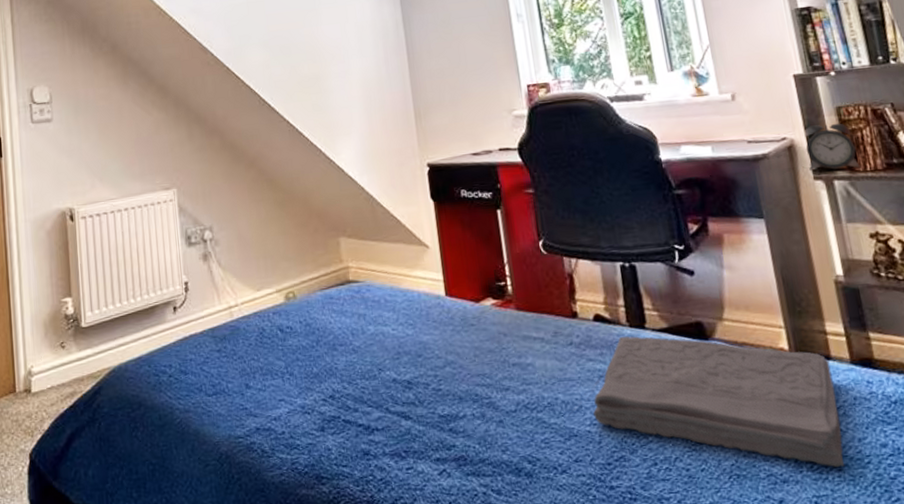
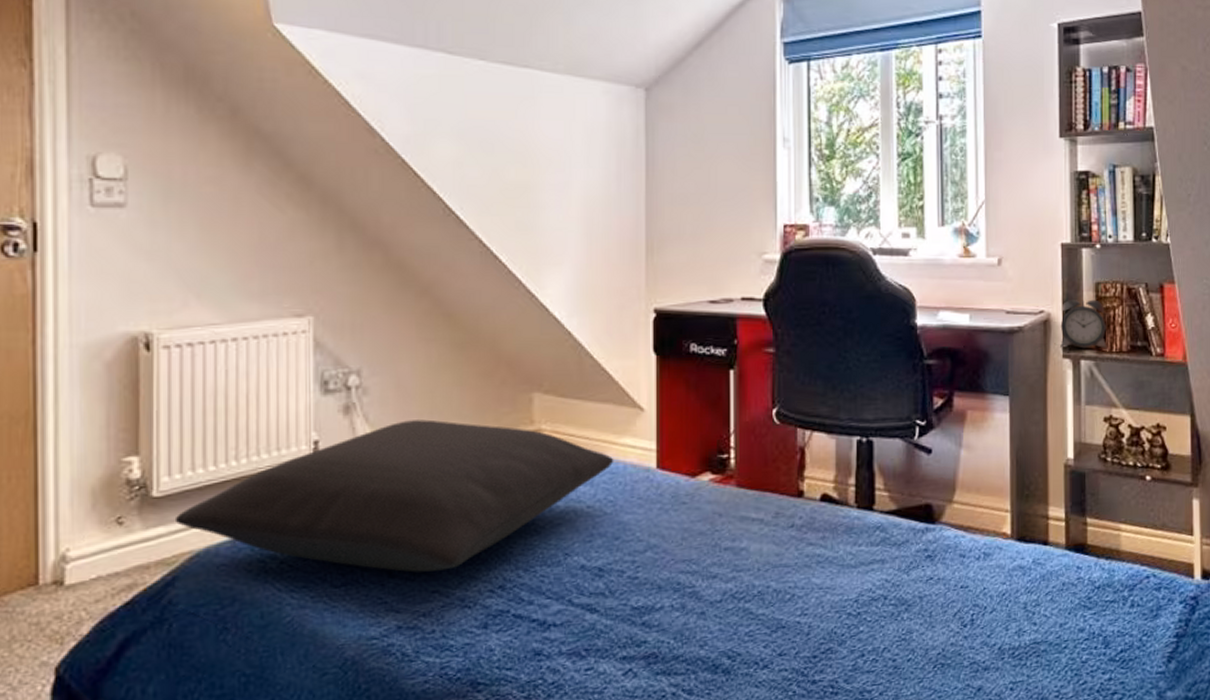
pillow: none [97,262,410,384] -> present [174,419,614,572]
towel: present [593,336,845,467] -> none [806,518,1046,653]

